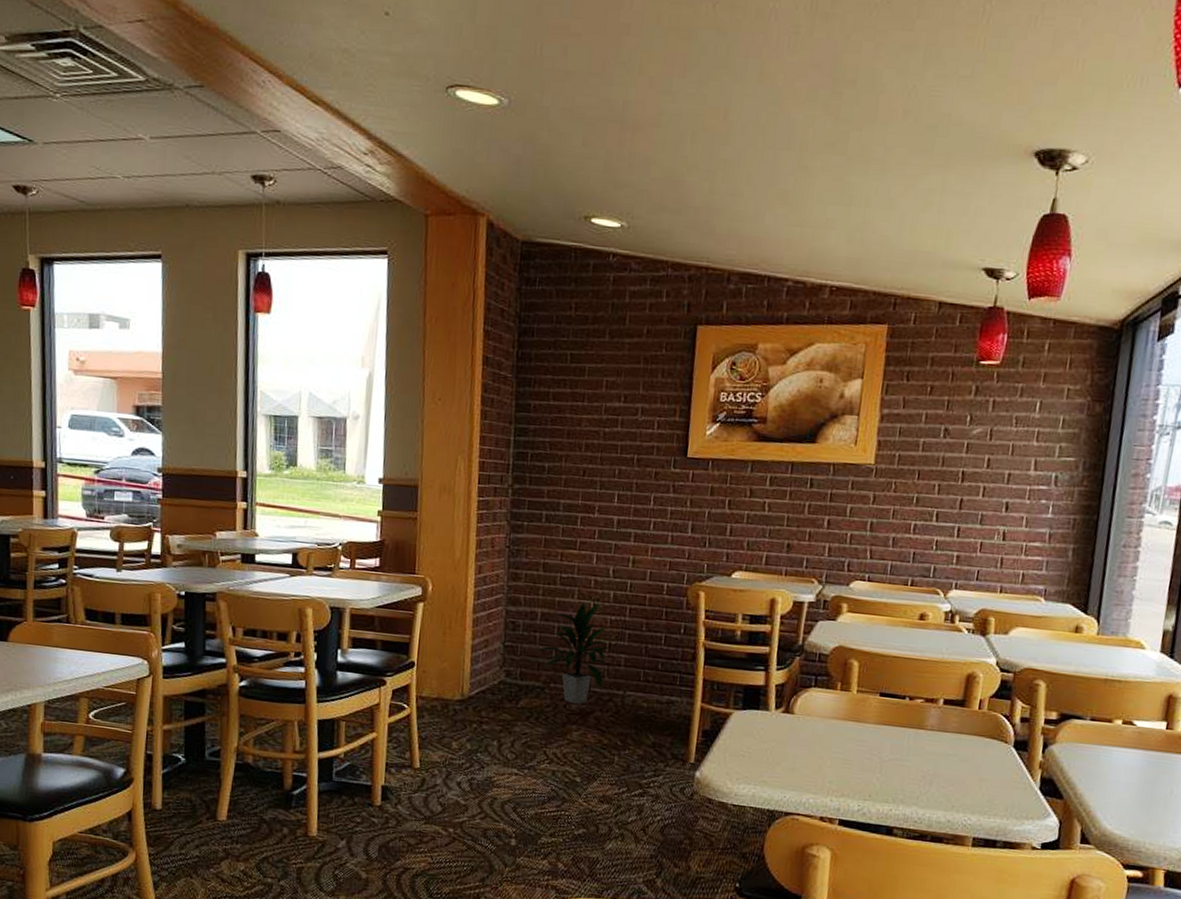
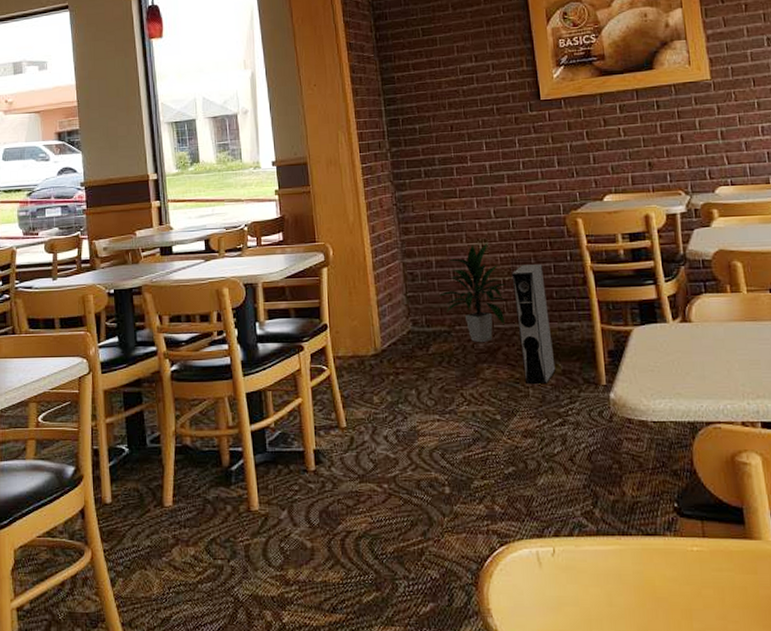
speaker: none [612,631,654,755] -> present [511,264,556,385]

